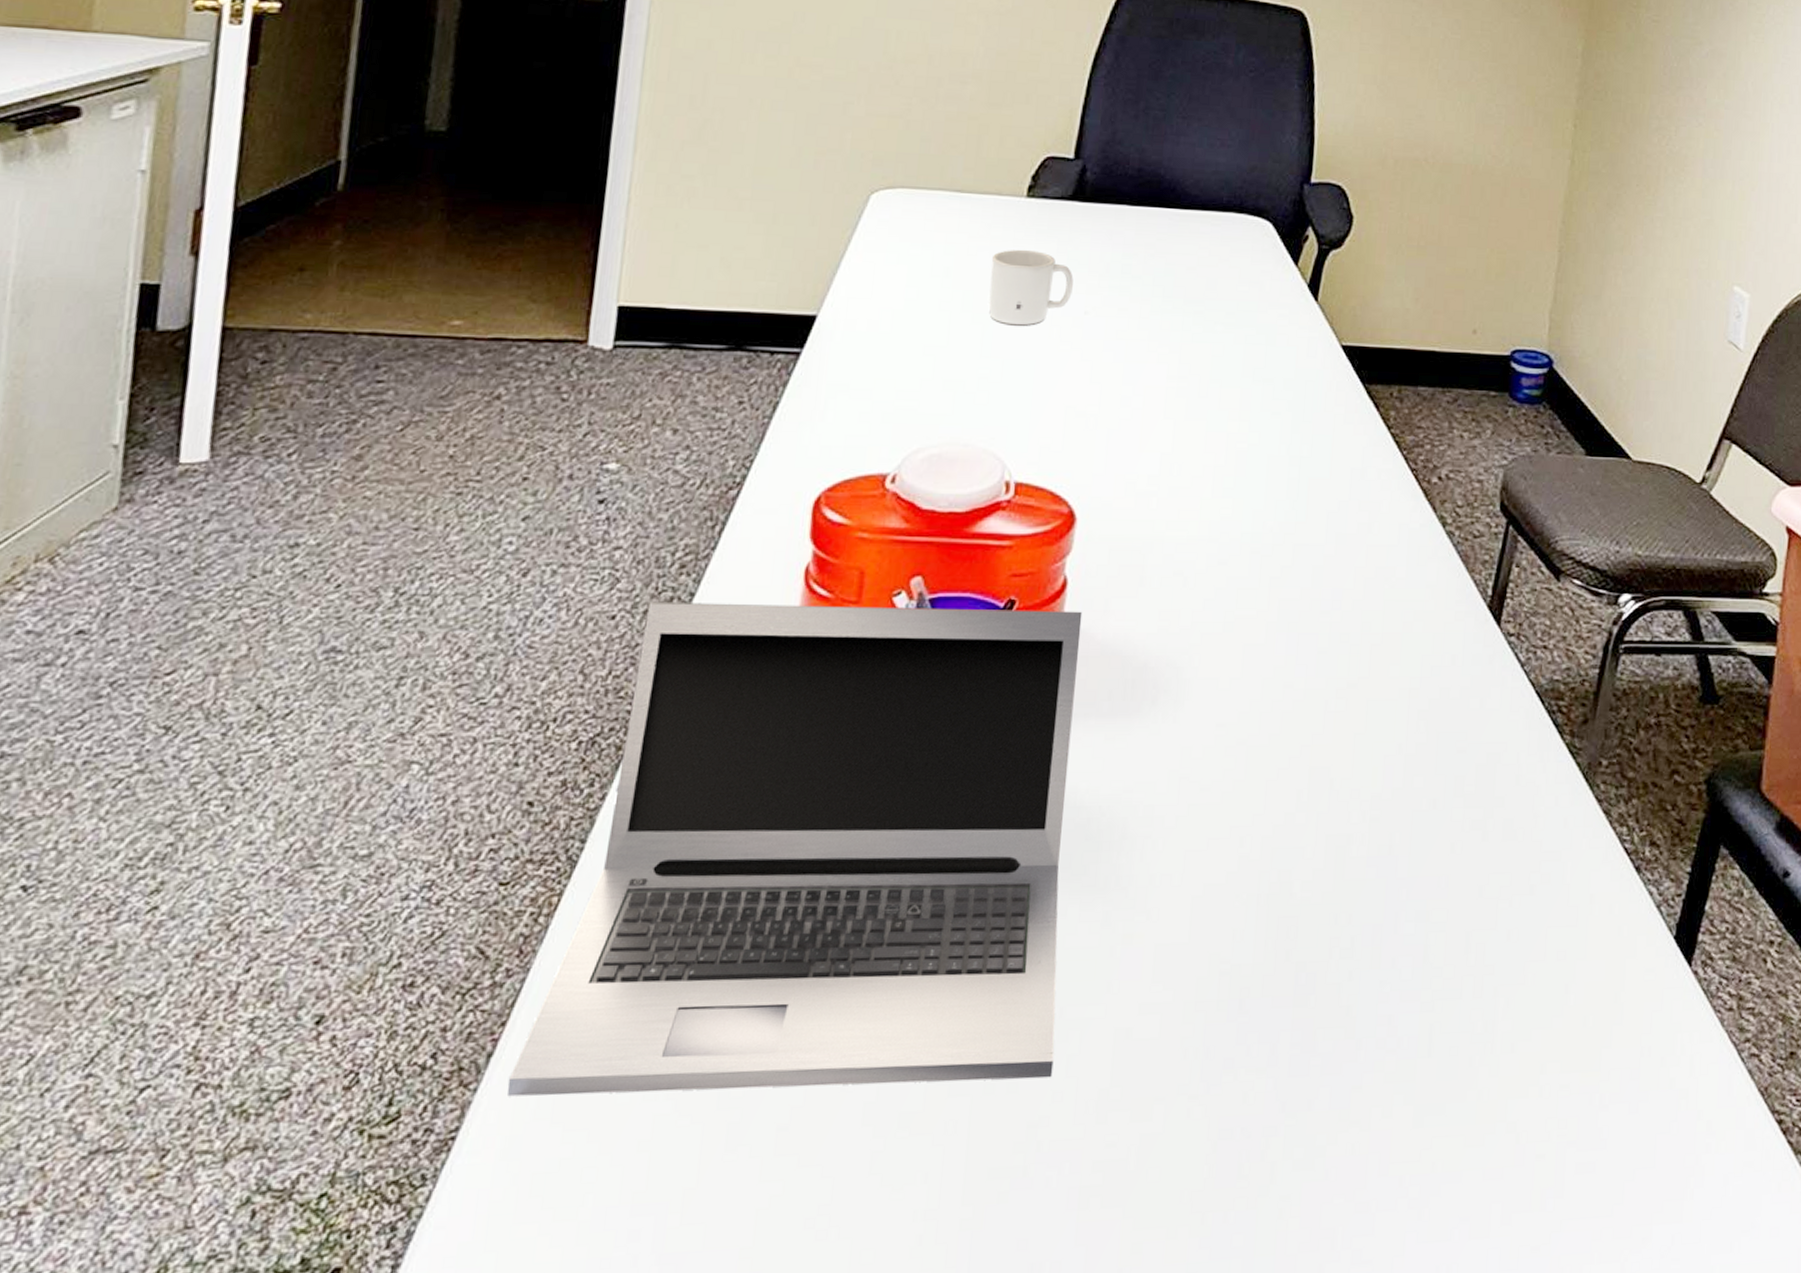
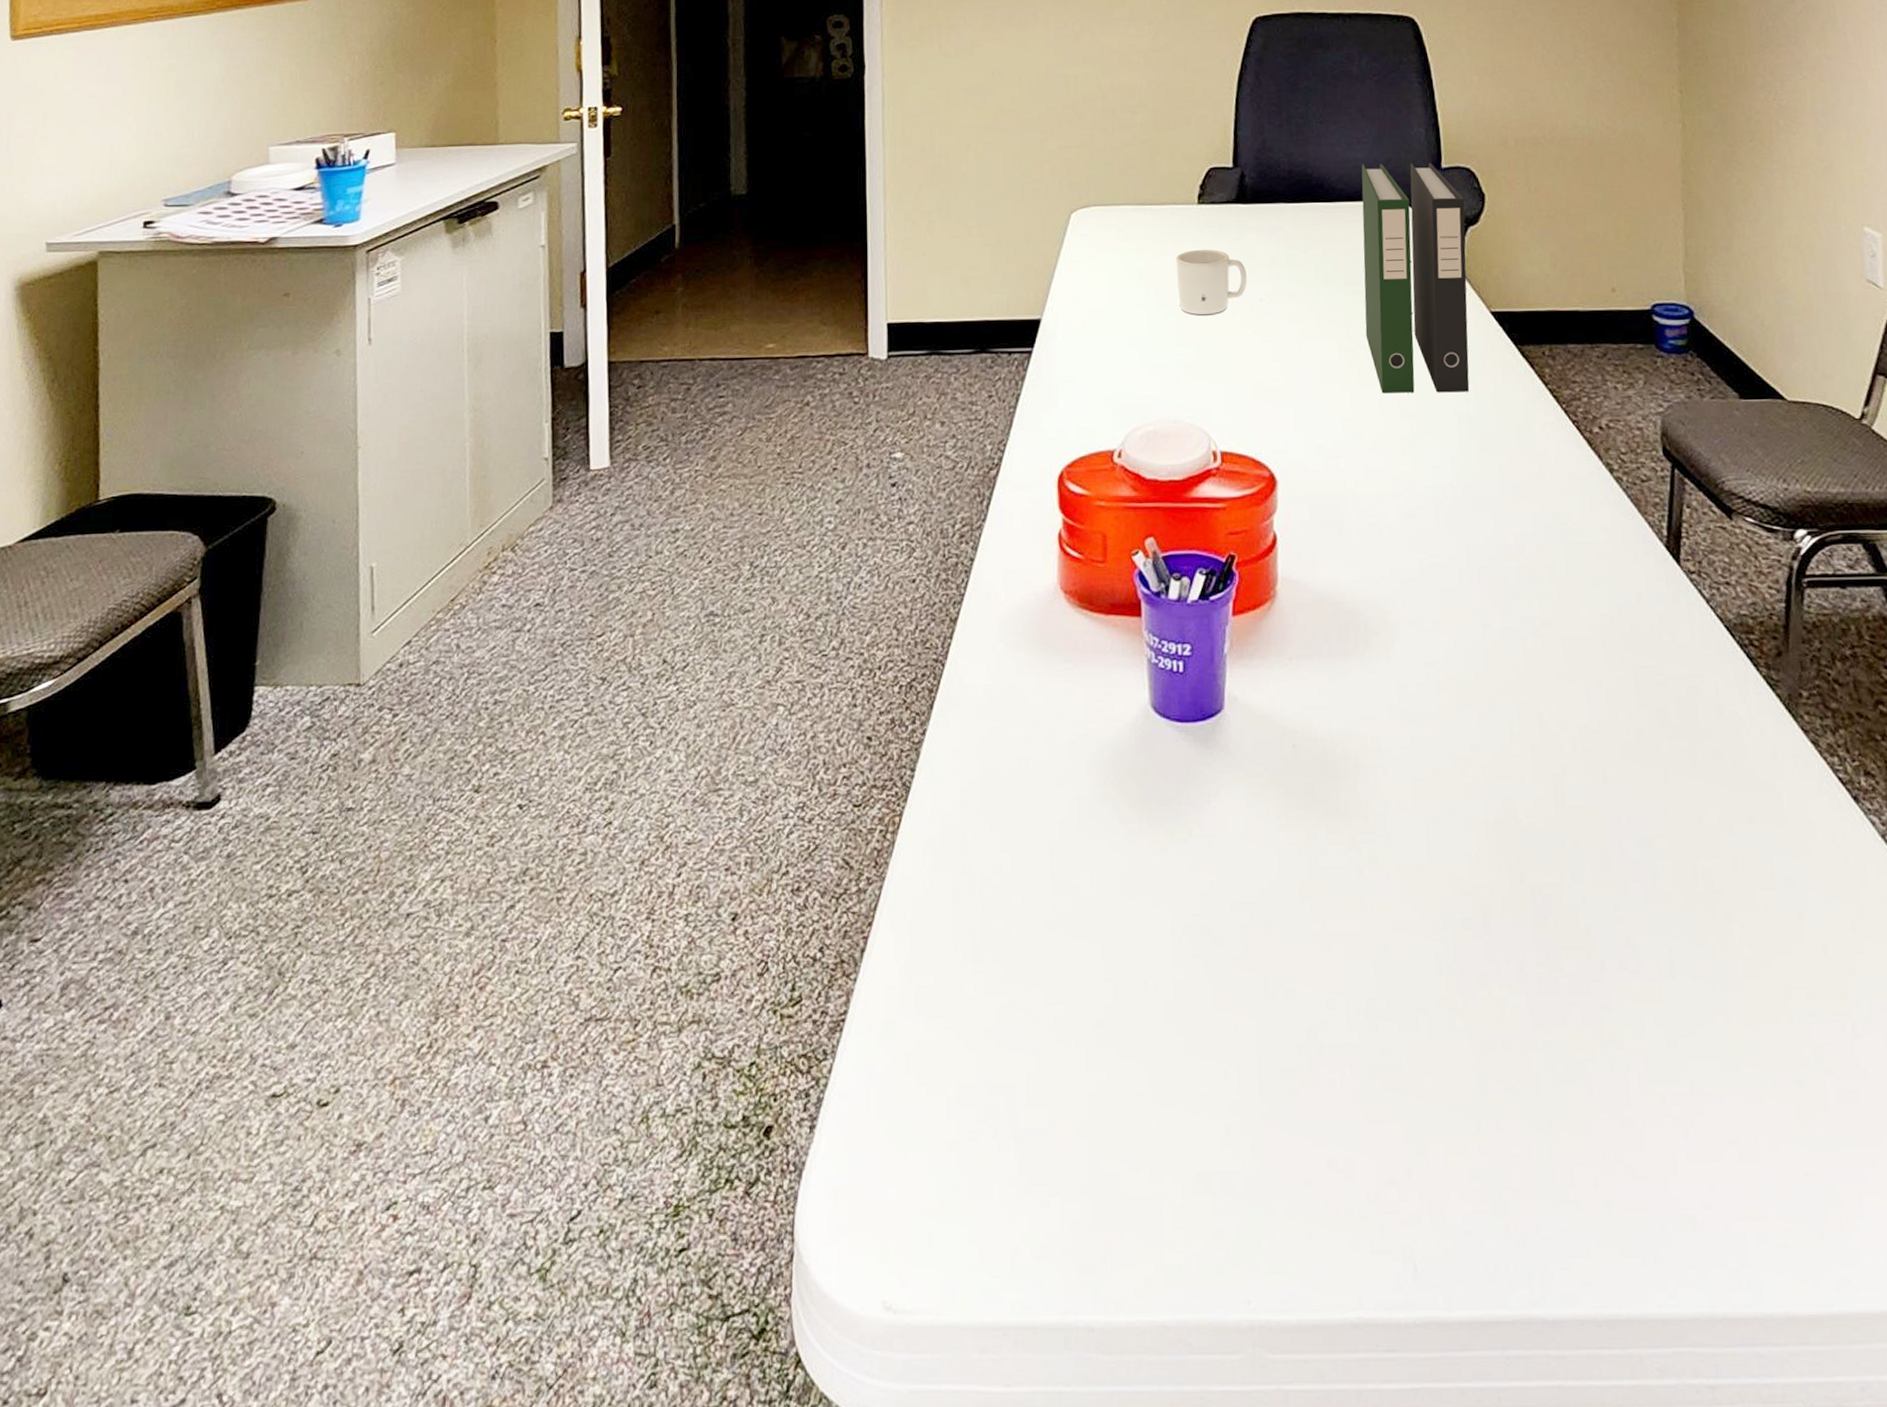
laptop: present [507,601,1083,1097] -> none [879,563,1324,987]
binder: none [1200,169,1331,431] -> present [1361,162,1470,394]

